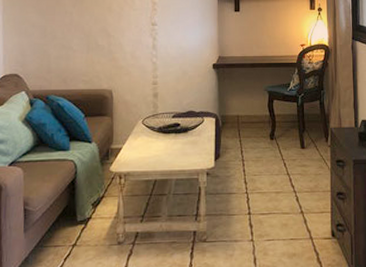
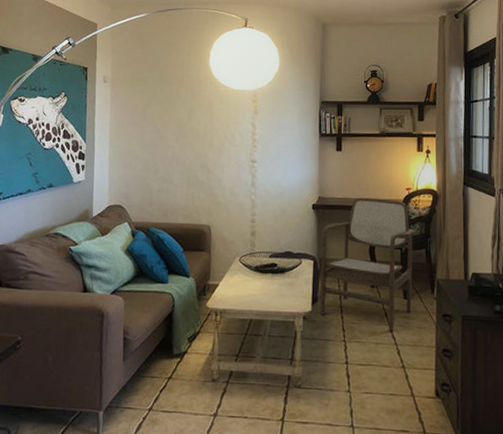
armchair: none [222,55,310,180] -> present [320,197,415,331]

